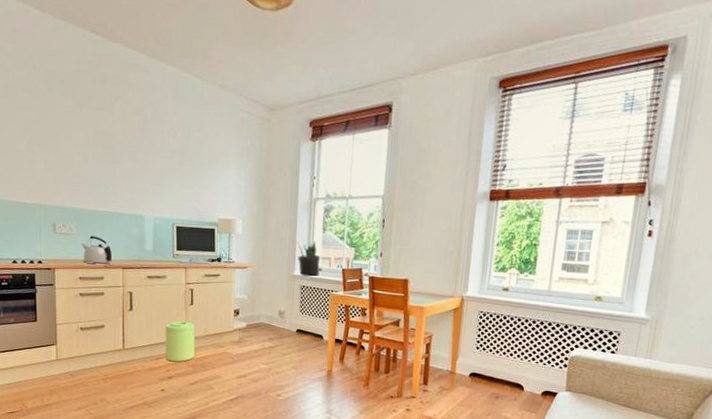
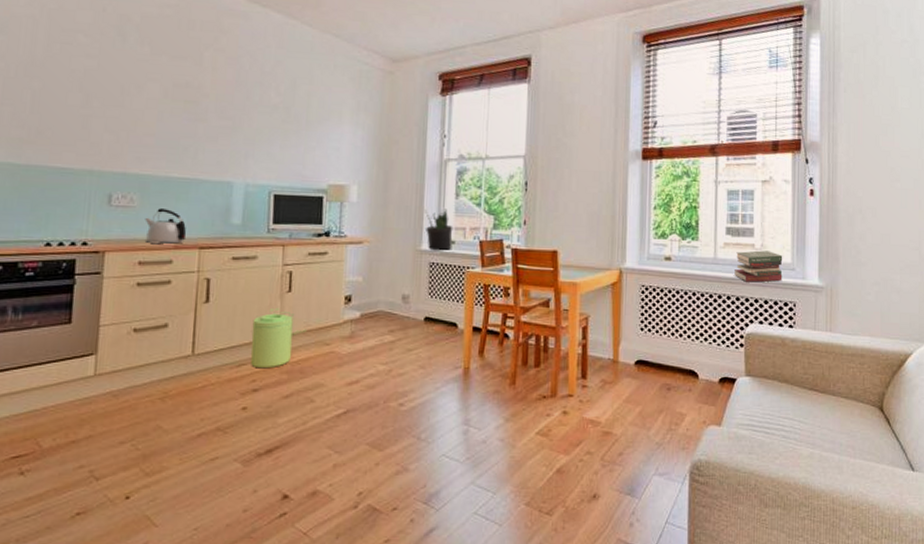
books: none [565,285,614,313] -> present [734,250,783,282]

